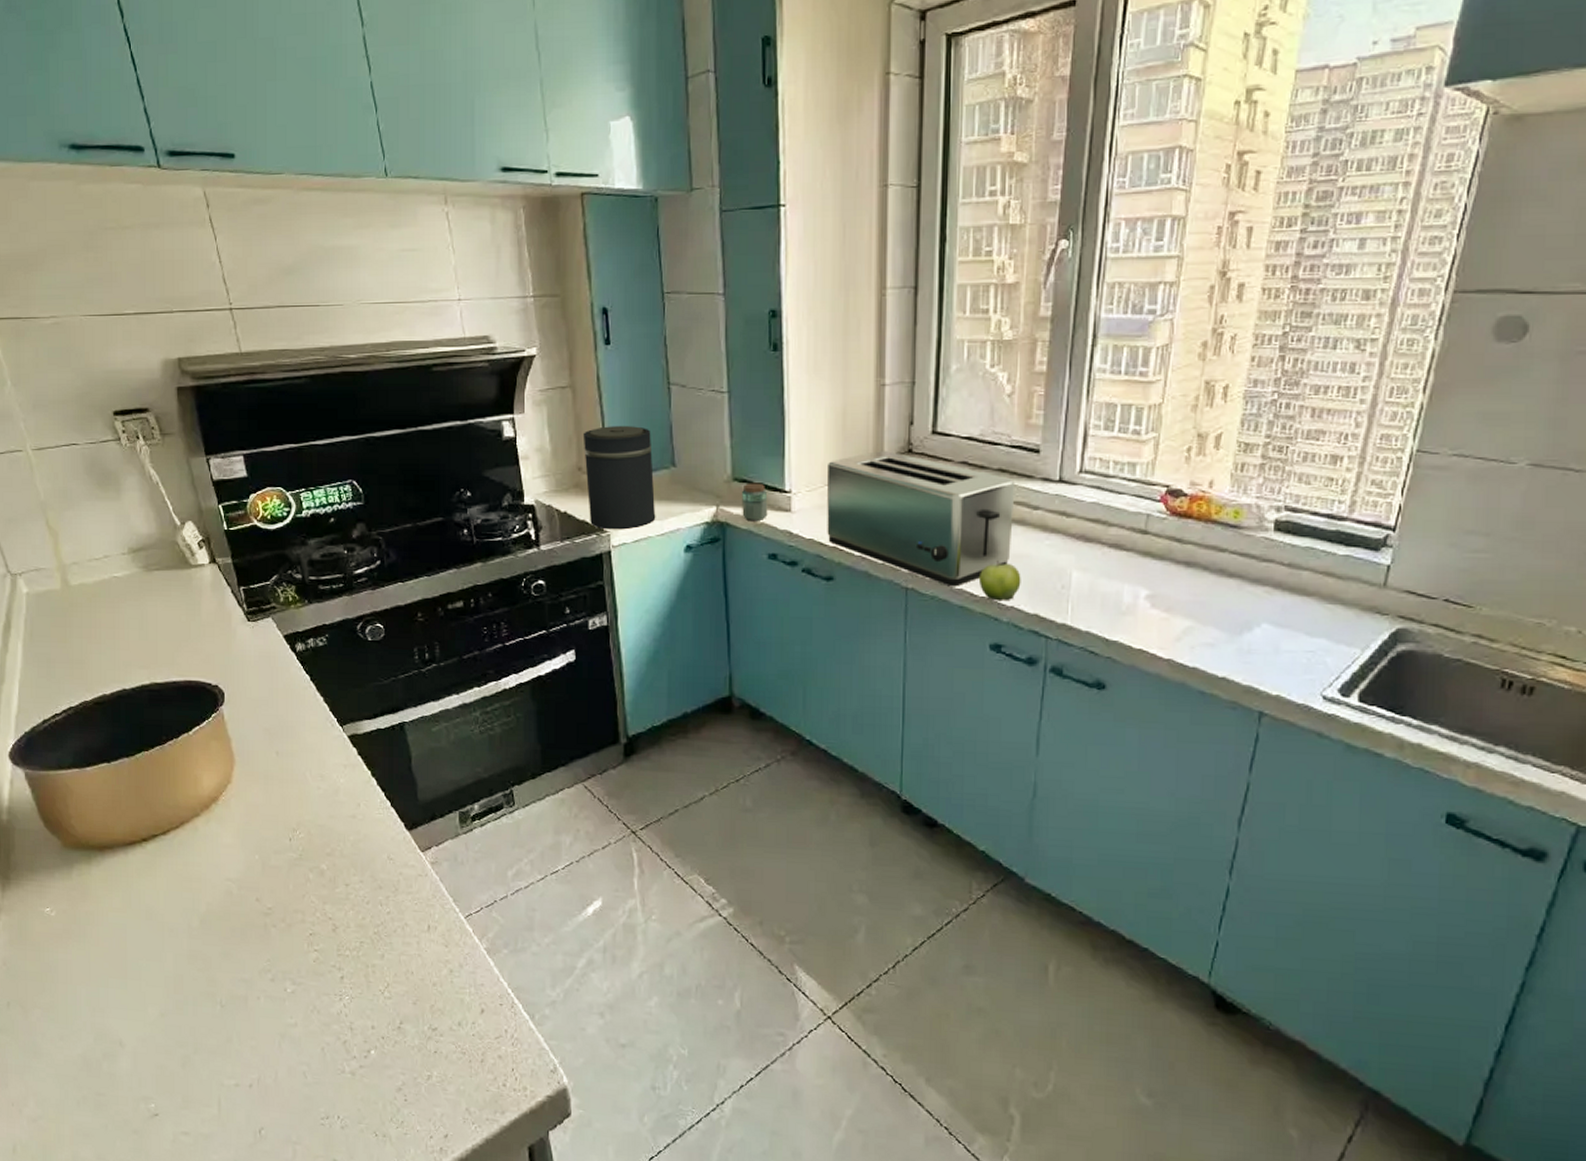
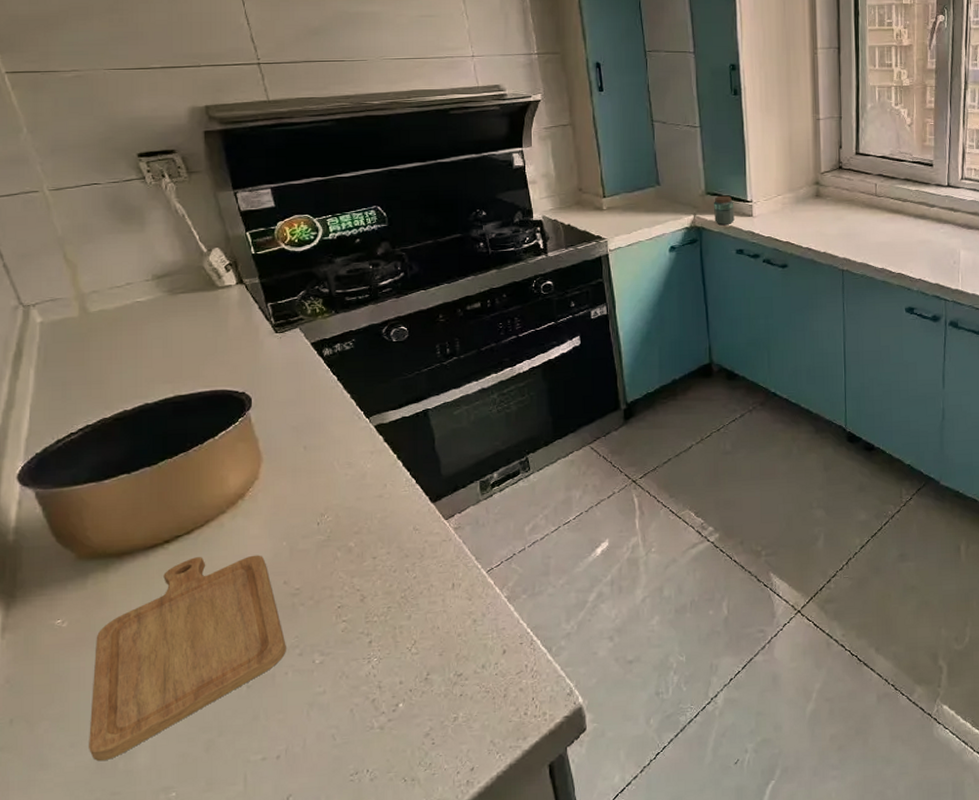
chopping board: none [76,860,258,1059] -> present [89,555,286,761]
cylinder: present [582,426,656,530] -> none [582,155,645,237]
toaster: present [827,451,1015,587] -> none [779,168,918,267]
fruit: present [980,559,1021,601] -> none [895,245,925,276]

